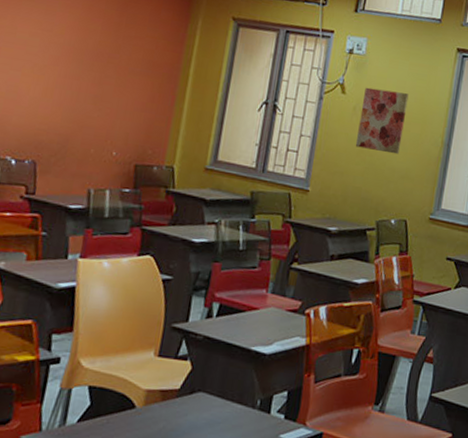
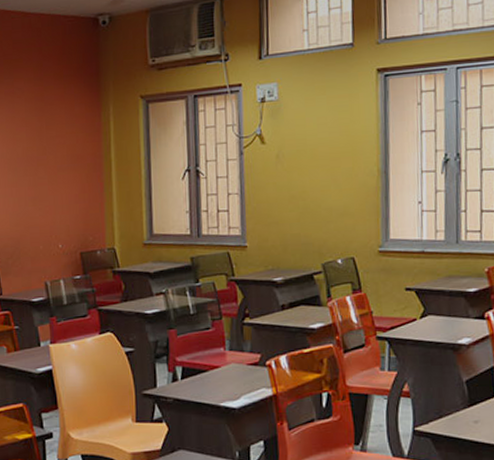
wall art: present [355,87,409,155] -> none [284,129,334,194]

